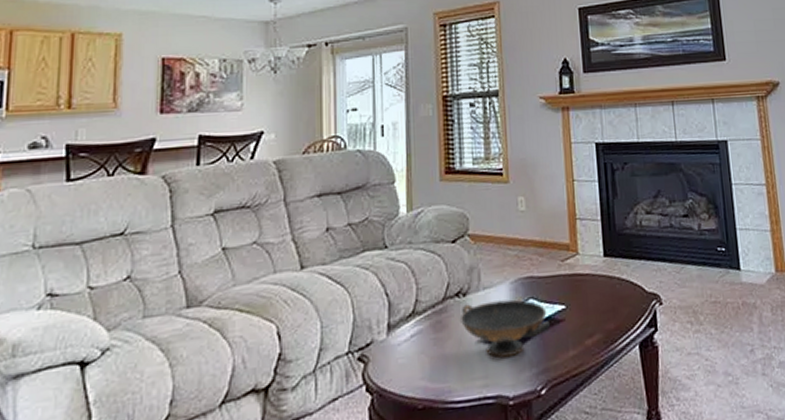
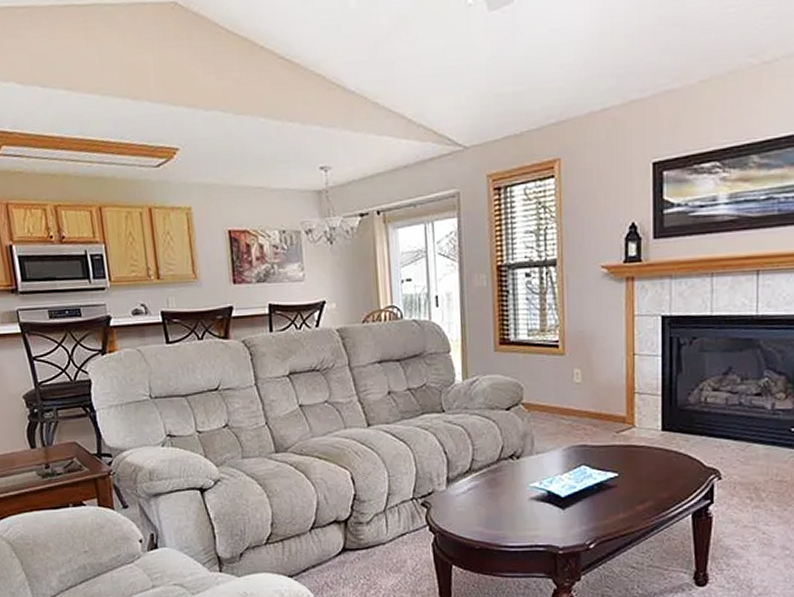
decorative bowl: present [461,299,551,358] -> none [514,464,602,514]

